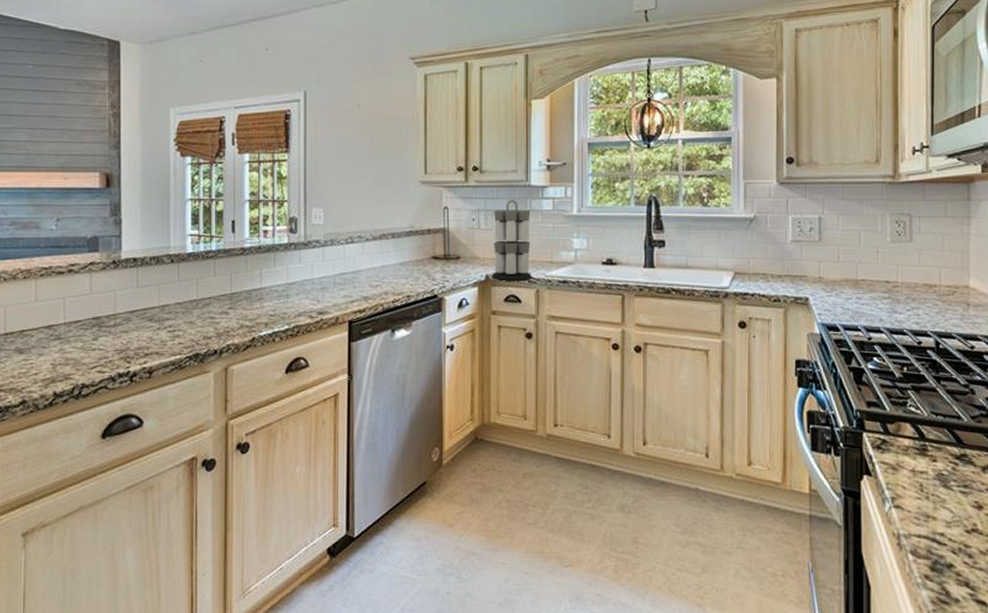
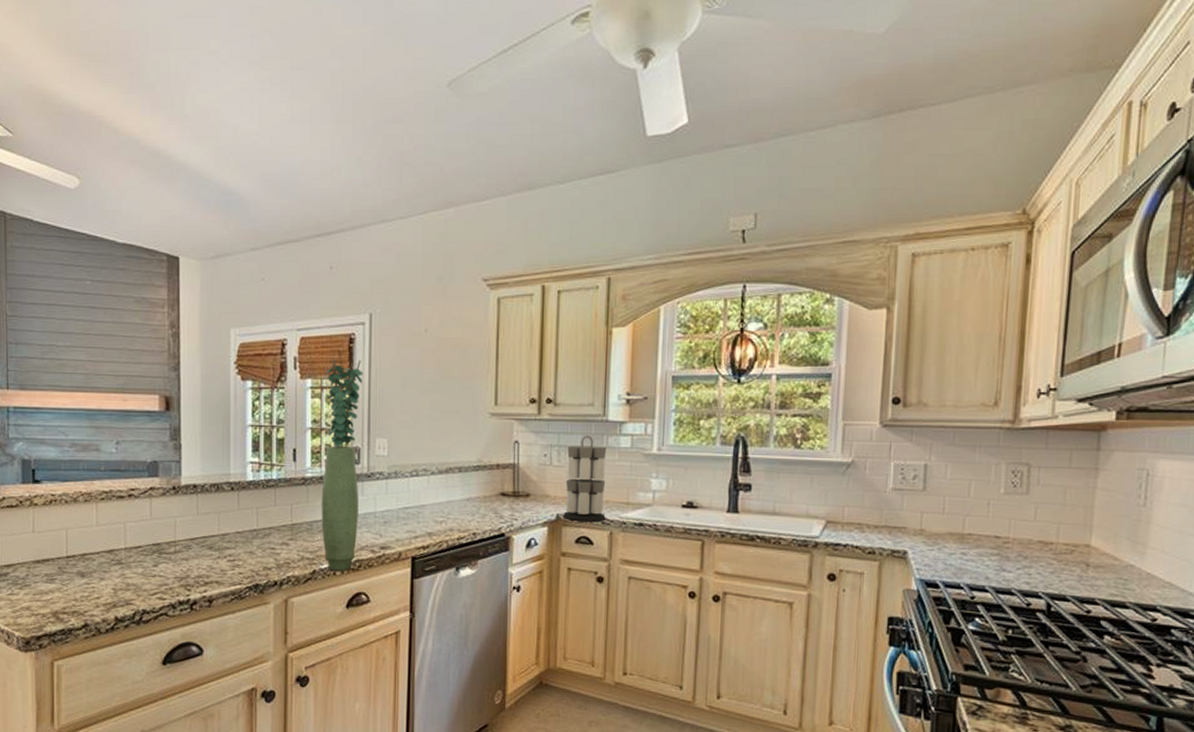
vase: none [260,132,299,337] -> present [321,356,363,571]

